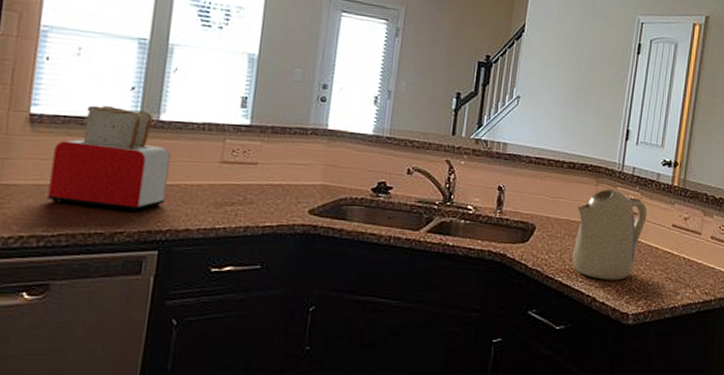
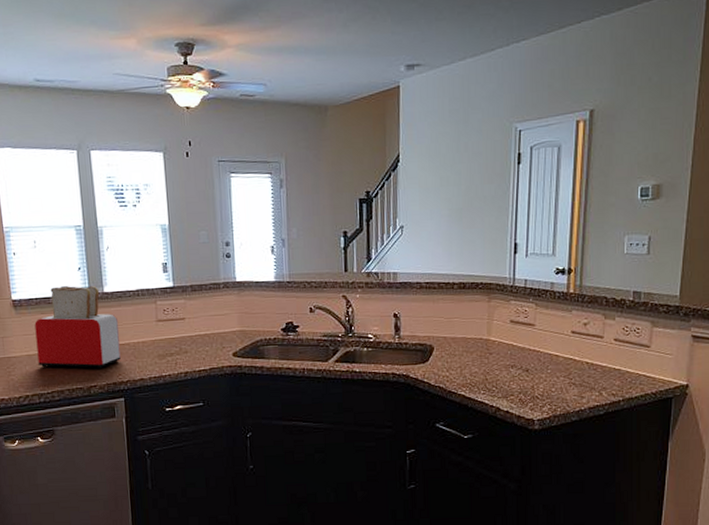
kettle: present [572,188,648,281] -> none [472,303,544,391]

